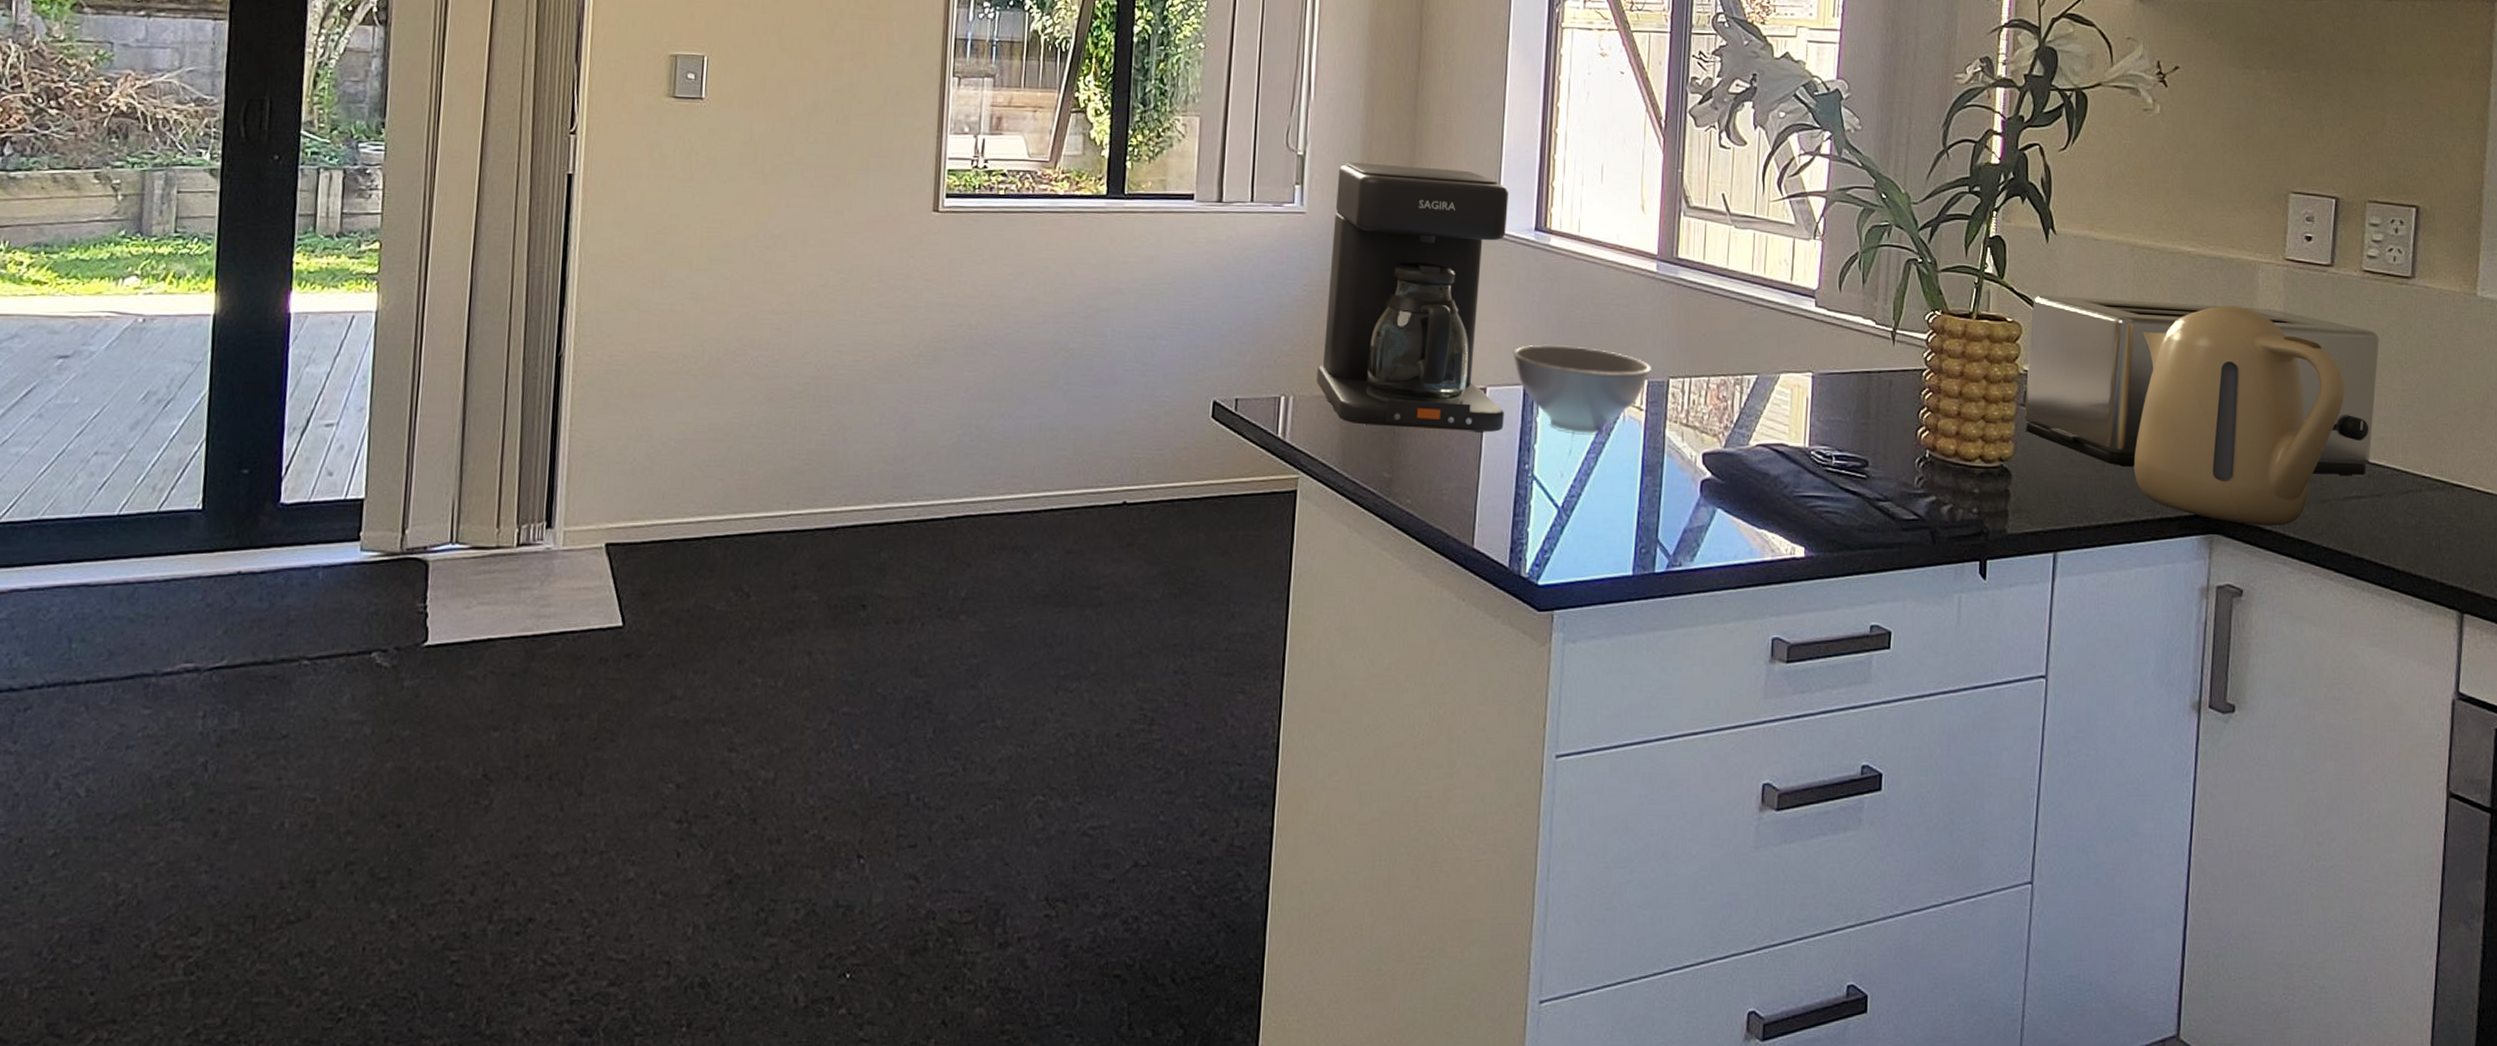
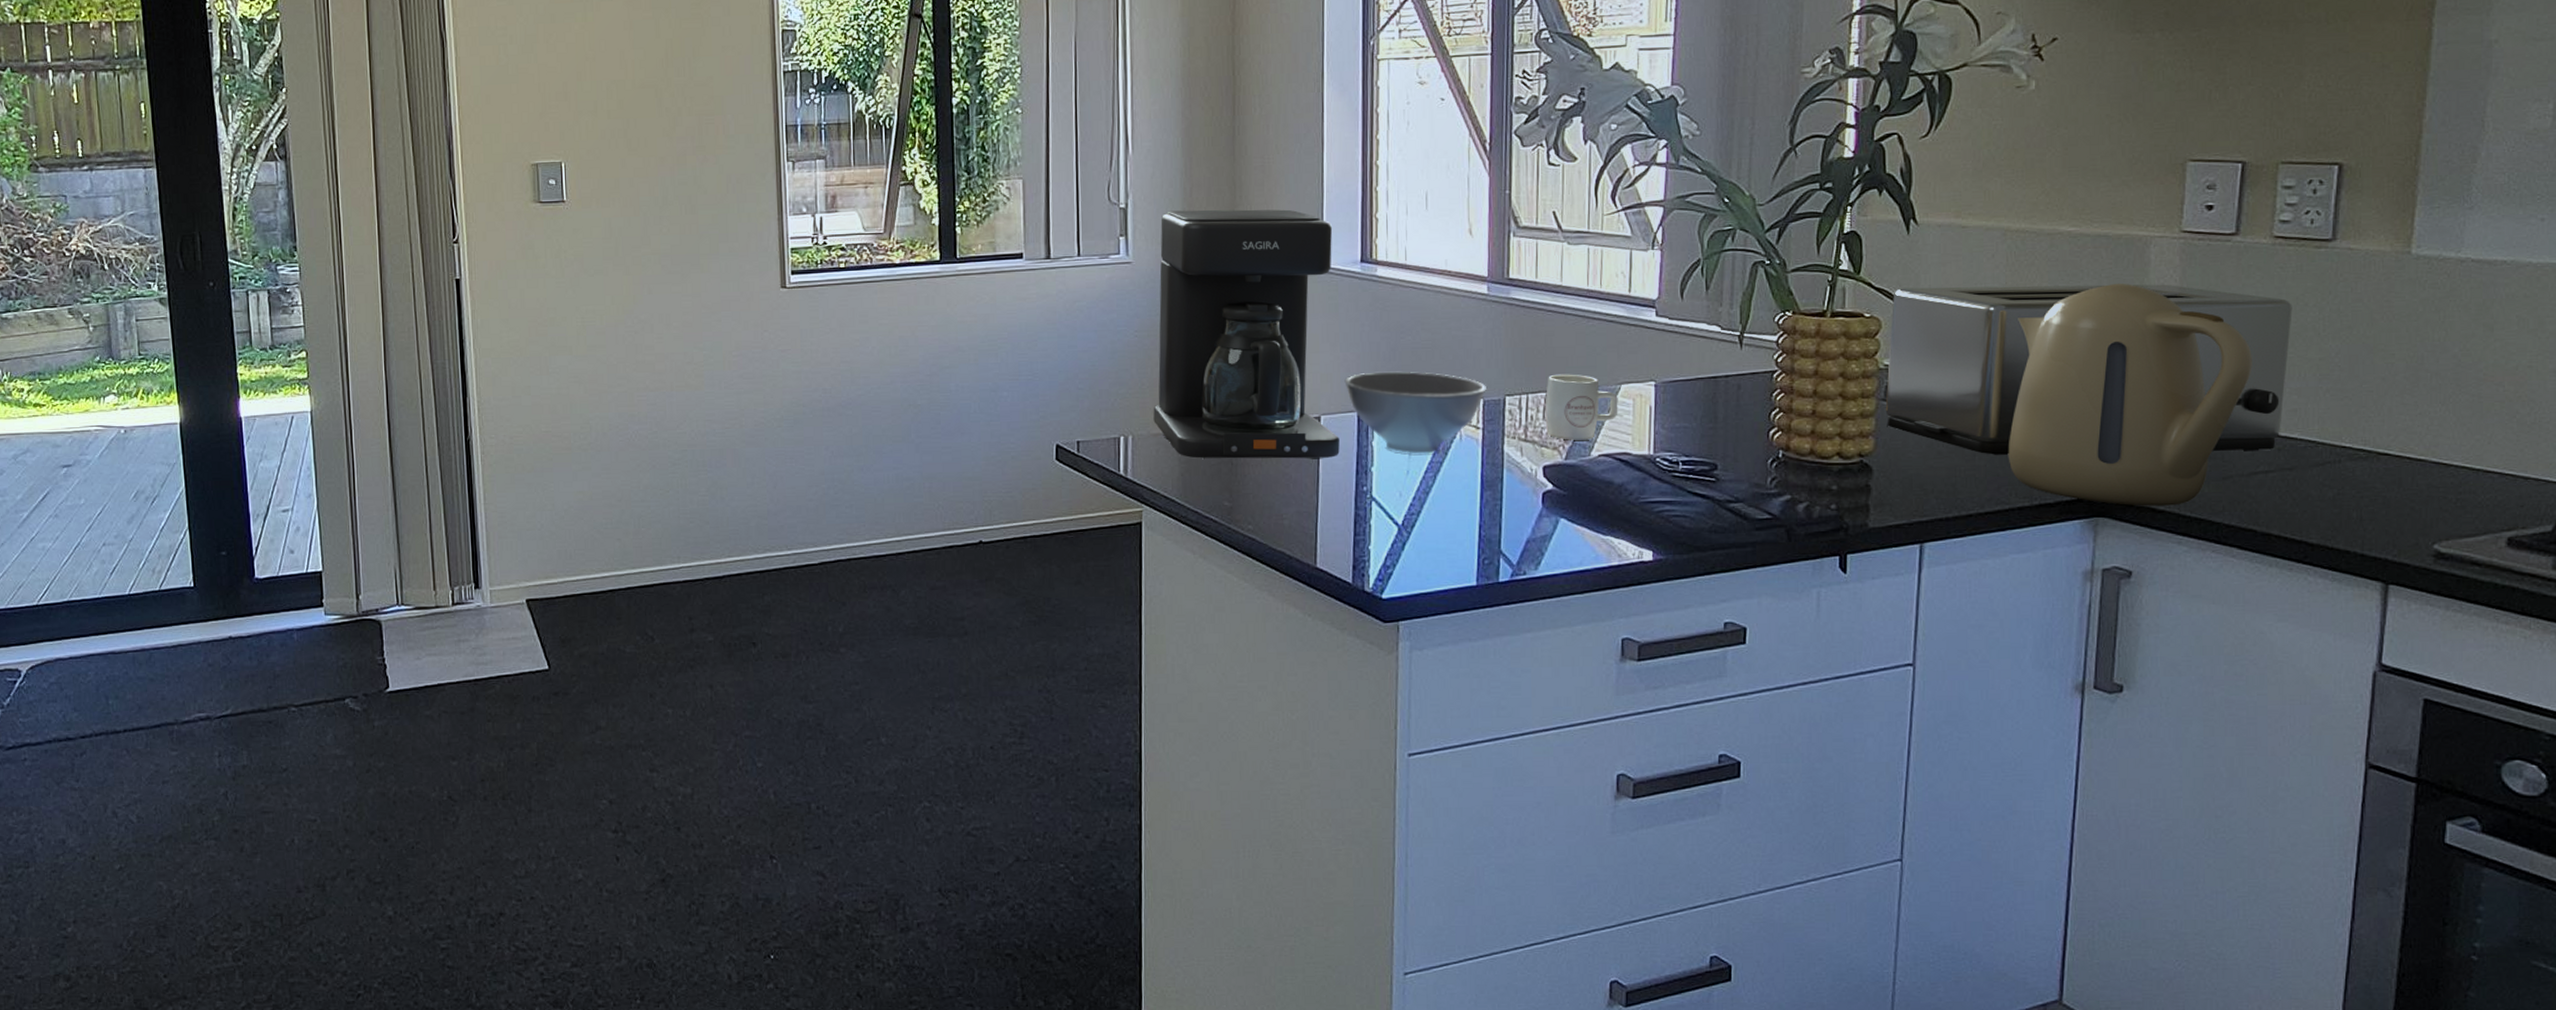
mug: none [1706,359,1777,429] -> present [1545,374,1618,440]

